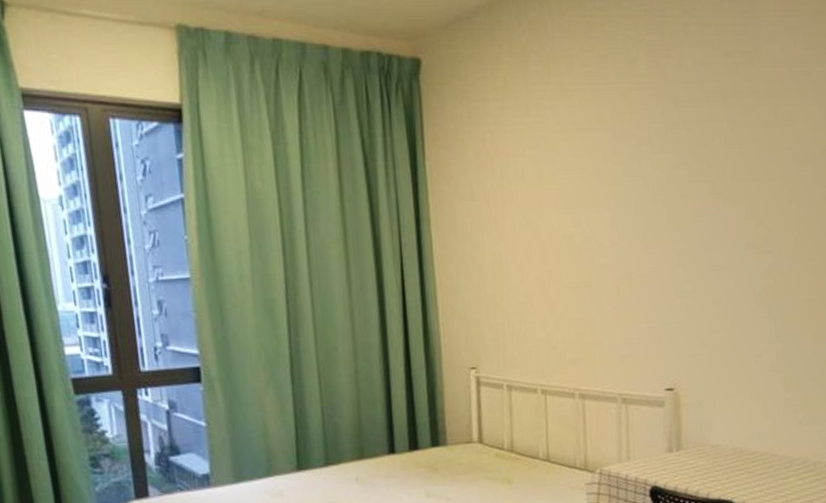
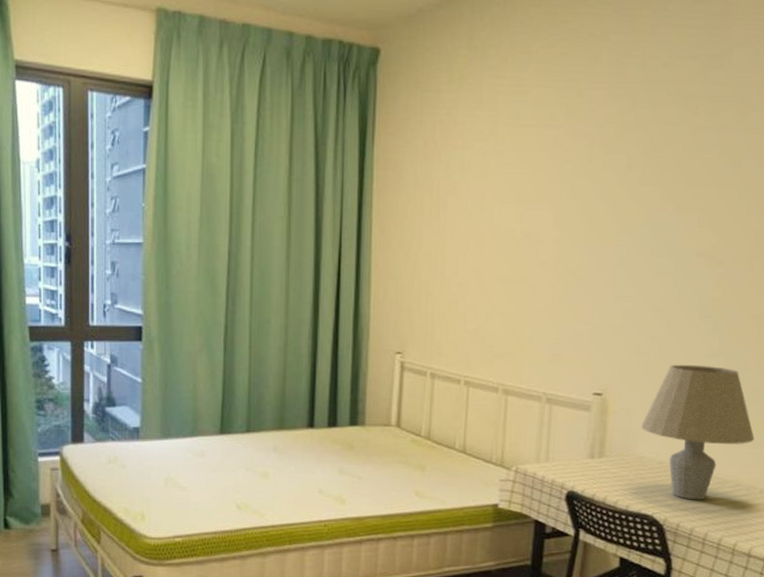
table lamp: none [713,351,816,481] -> present [641,364,755,500]

